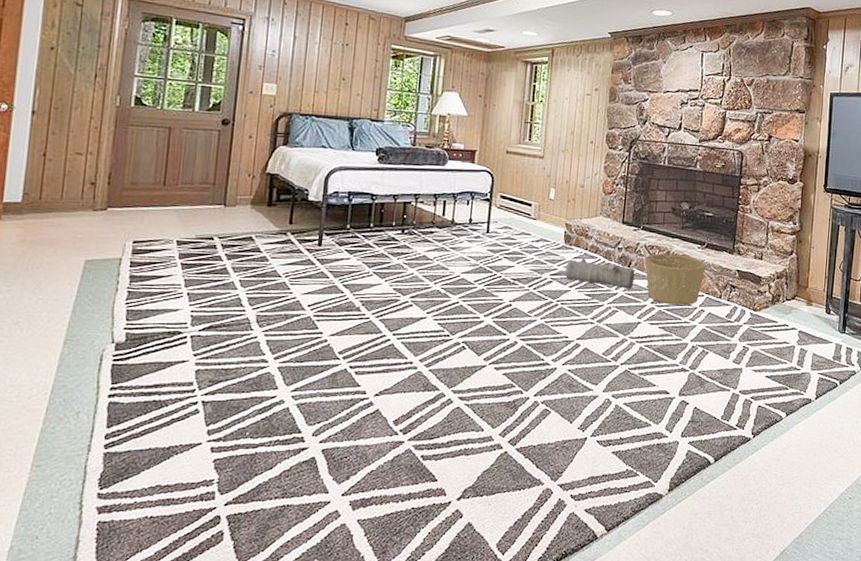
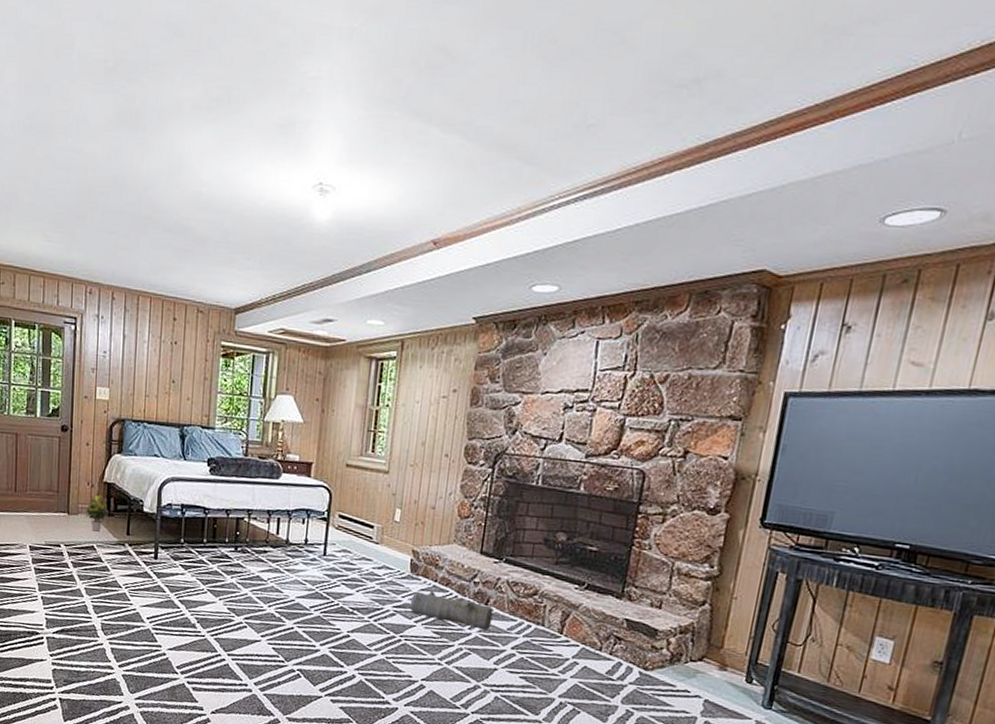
potted plant: none [244,185,272,222] -> present [86,494,110,532]
basket: present [645,253,706,305] -> none [506,592,584,655]

